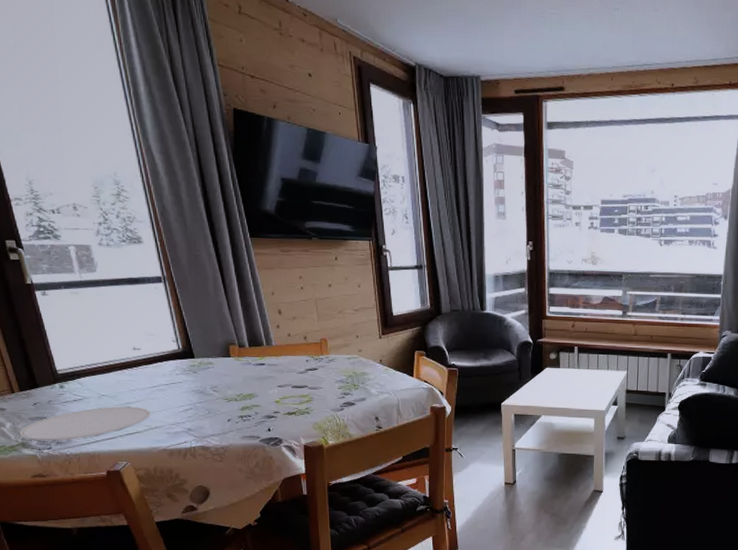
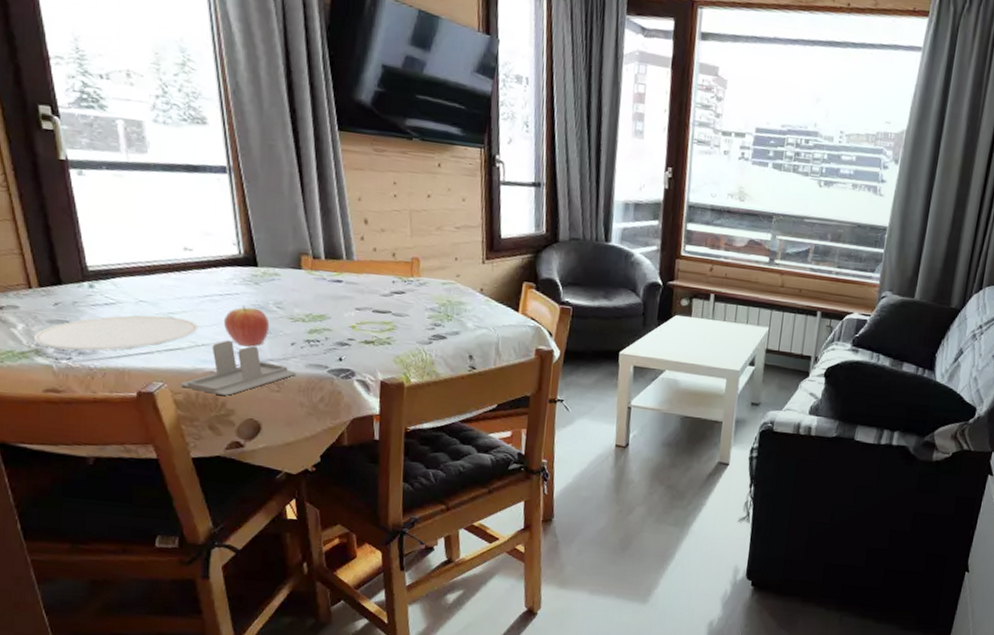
napkin holder: none [140,422,234,469] -> present [179,340,297,397]
fruit: none [170,392,209,426] -> present [223,305,270,347]

